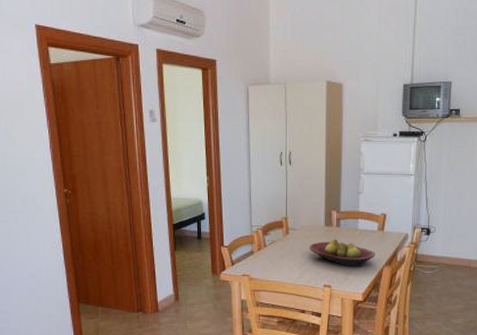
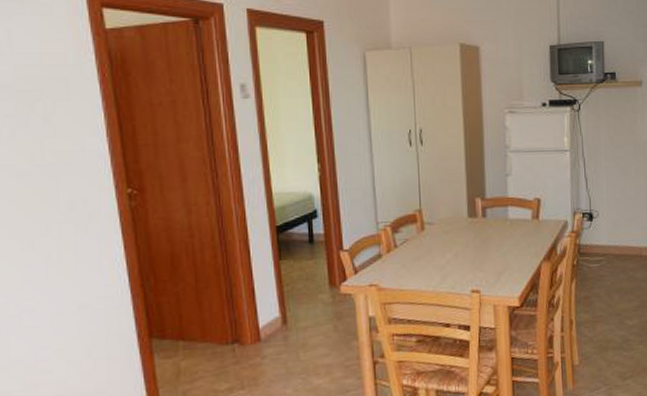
fruit bowl: present [309,238,376,267] -> none [450,232,532,266]

